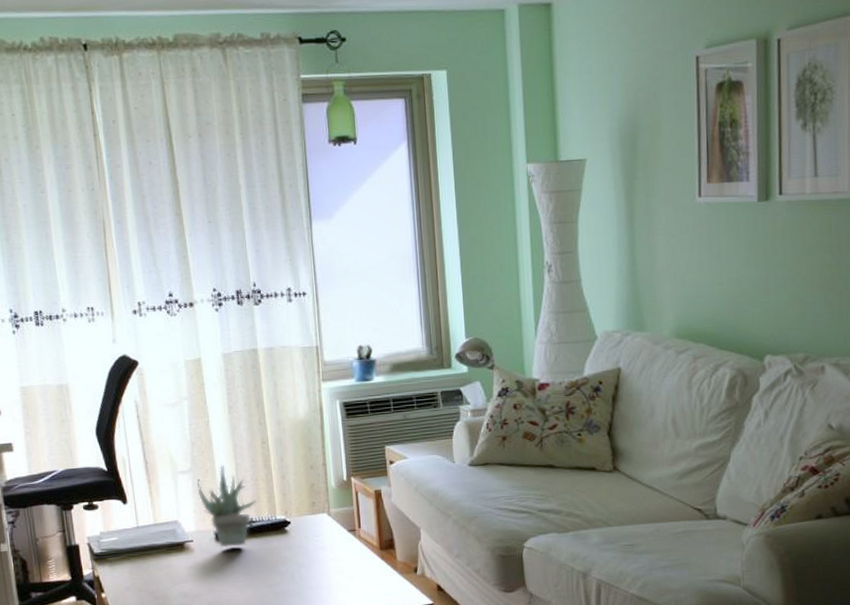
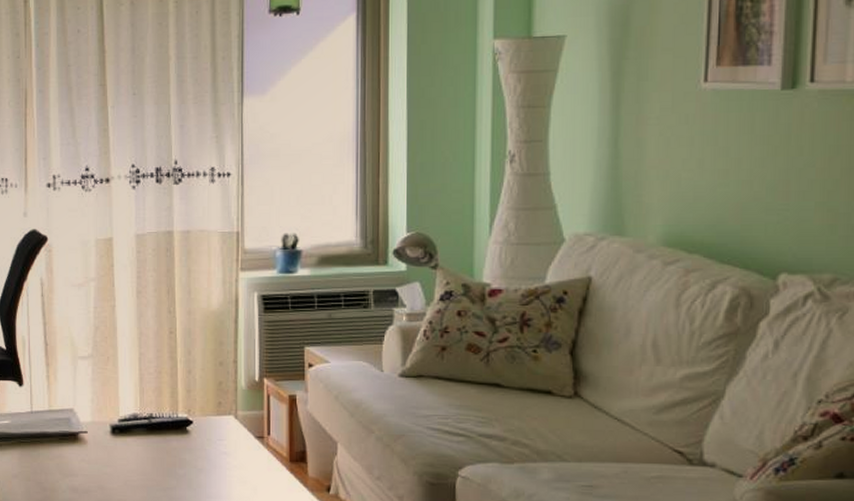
succulent plant: present [197,465,256,547] -> none [96,353,158,443]

